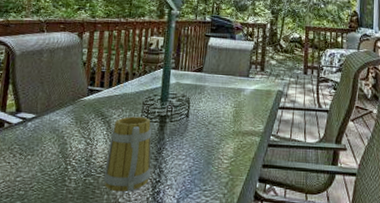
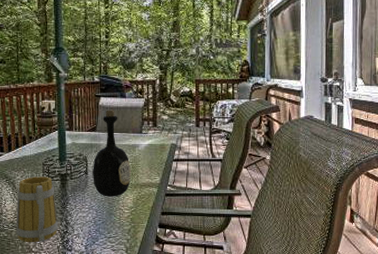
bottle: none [193,50,235,144] -> present [92,110,132,197]

